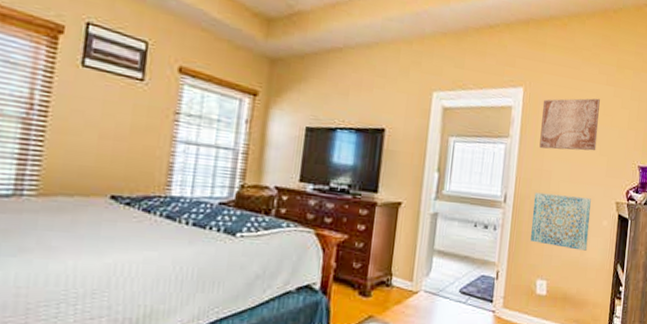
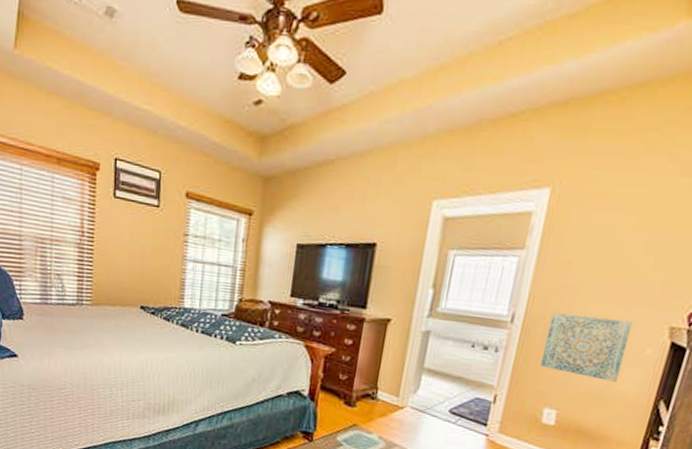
wall art: present [539,98,600,151] -> none [565,195,666,264]

